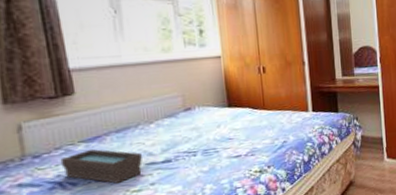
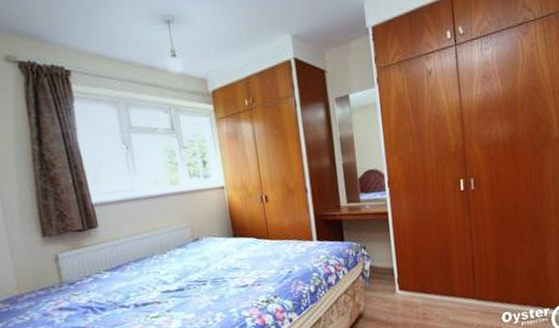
tray: present [60,148,142,184] -> none [90,277,159,310]

